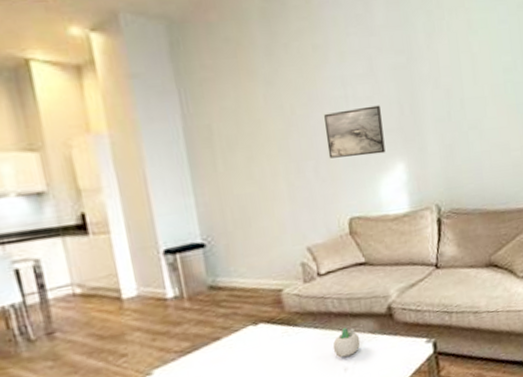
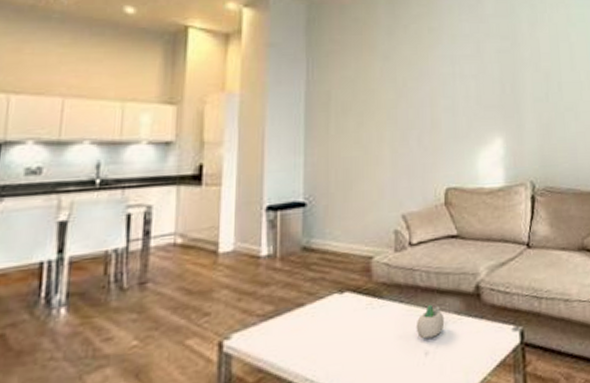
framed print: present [324,105,386,158] -> none [432,83,486,129]

